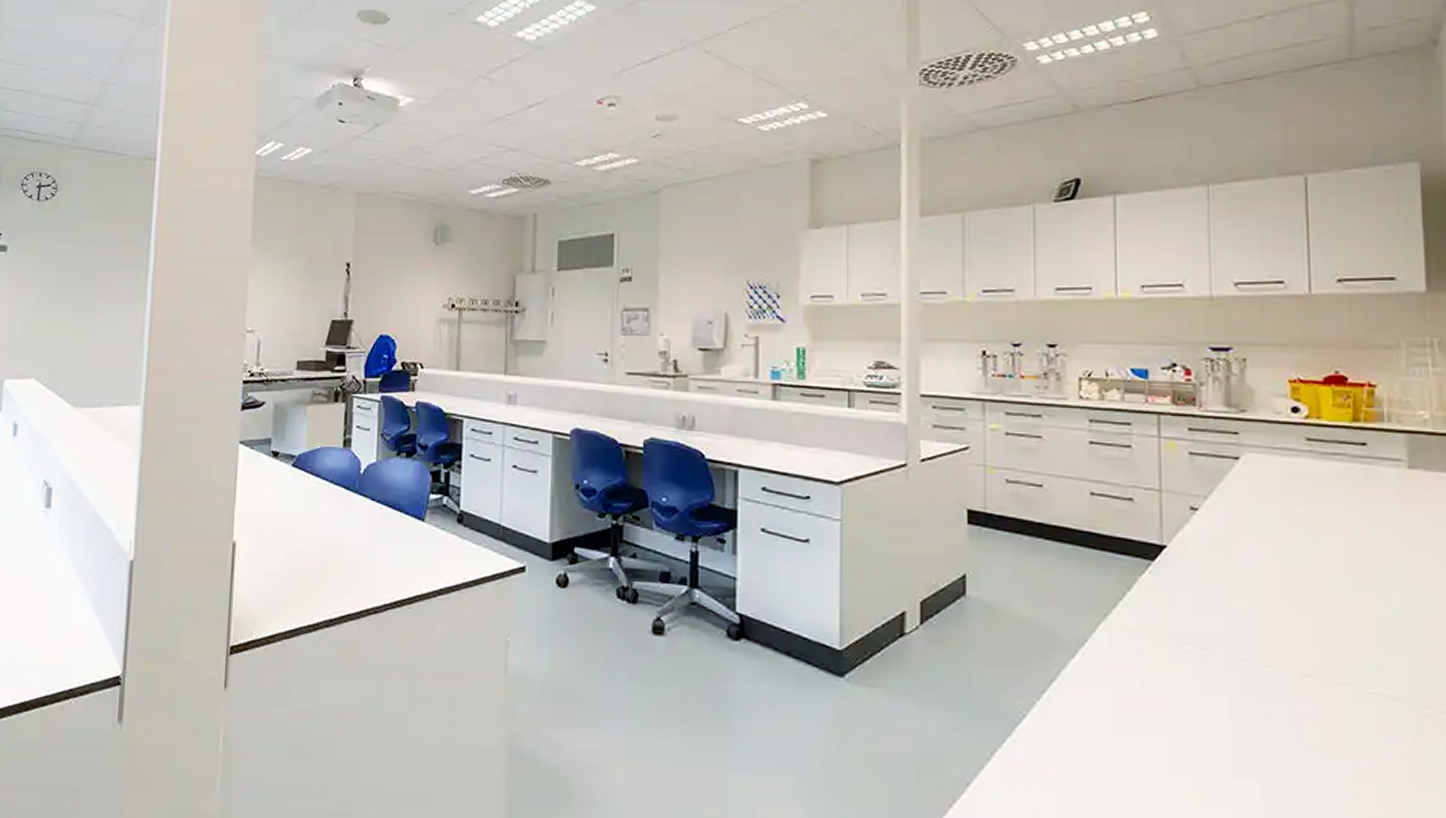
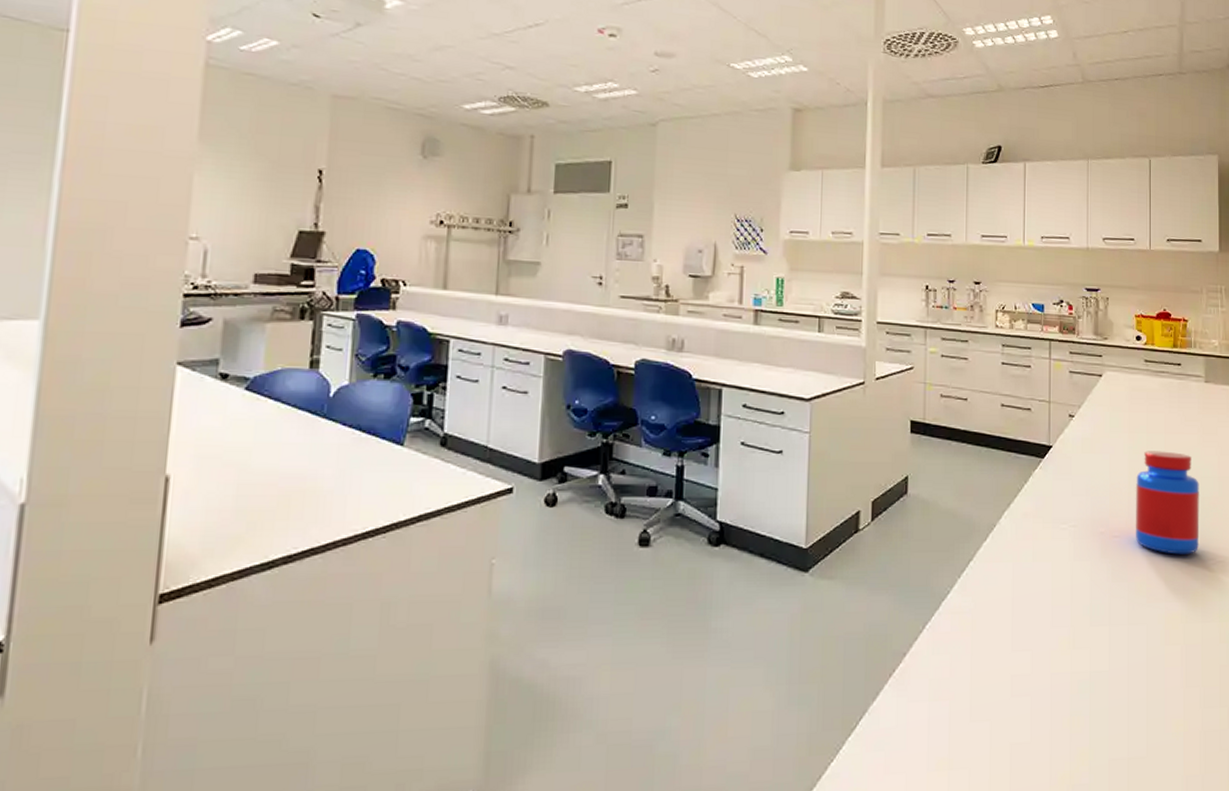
jar: none [1298,557,1407,698] -> present [1135,451,1200,555]

